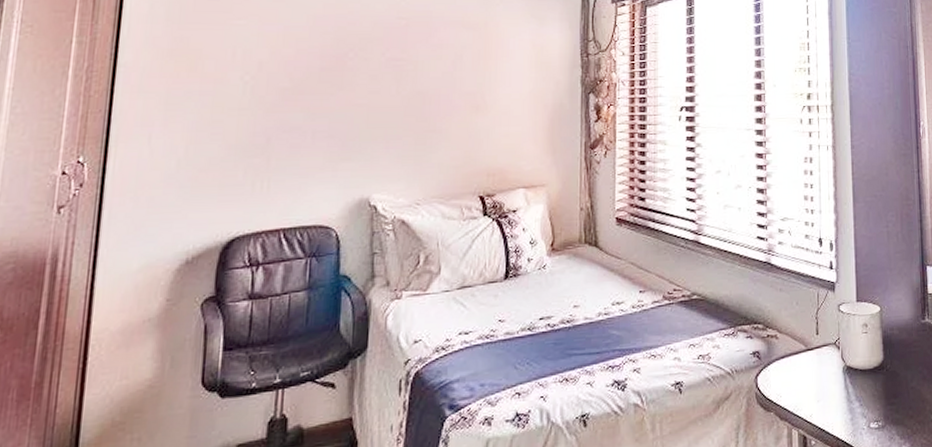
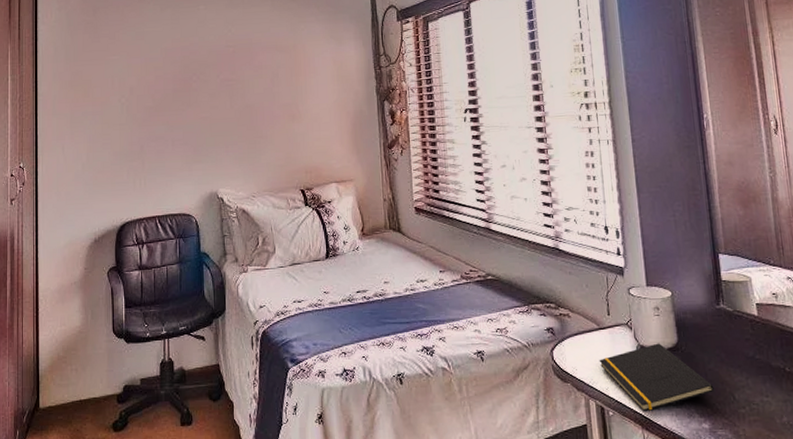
notepad: none [804,362,915,437] -> present [599,343,714,411]

